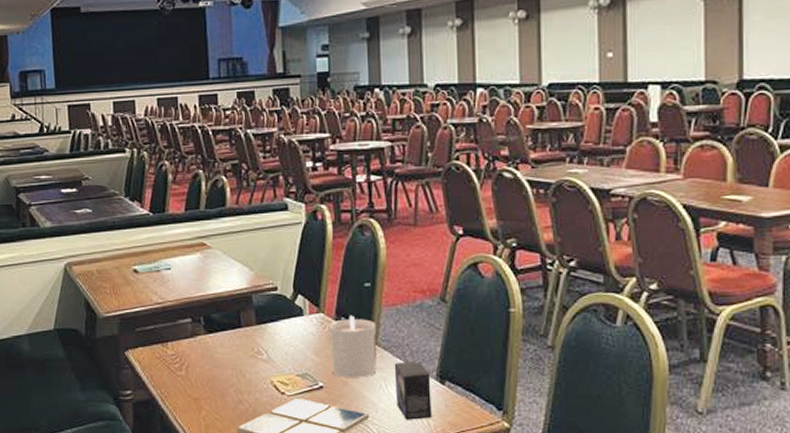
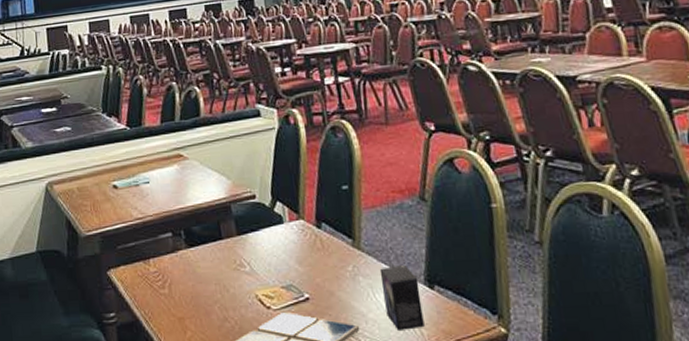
candle: present [329,315,377,378] -> none [310,220,363,287]

